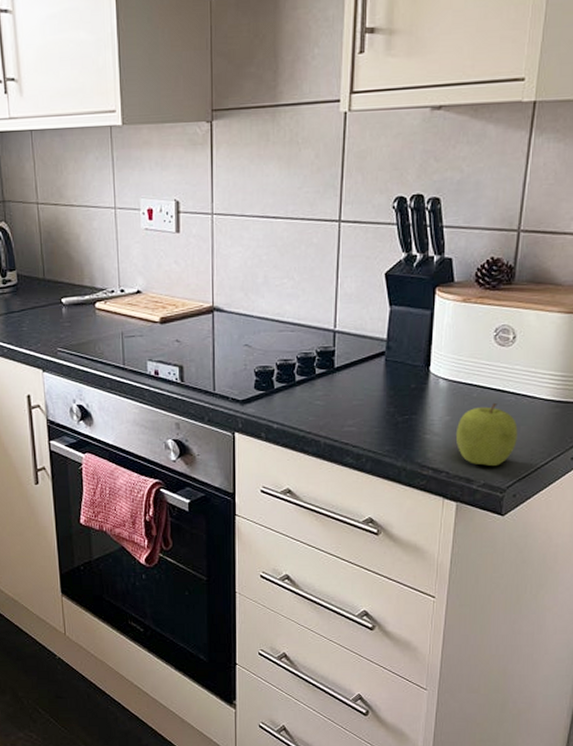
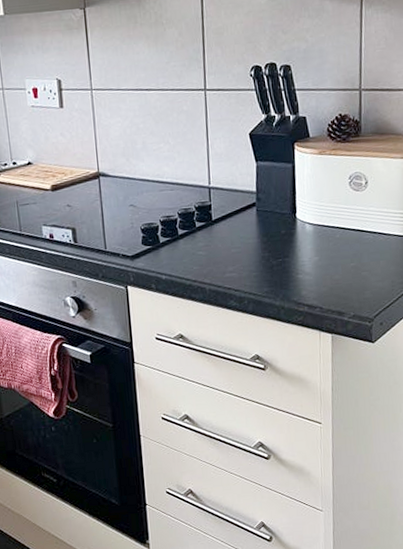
fruit: present [455,403,518,467] -> none [324,242,379,299]

